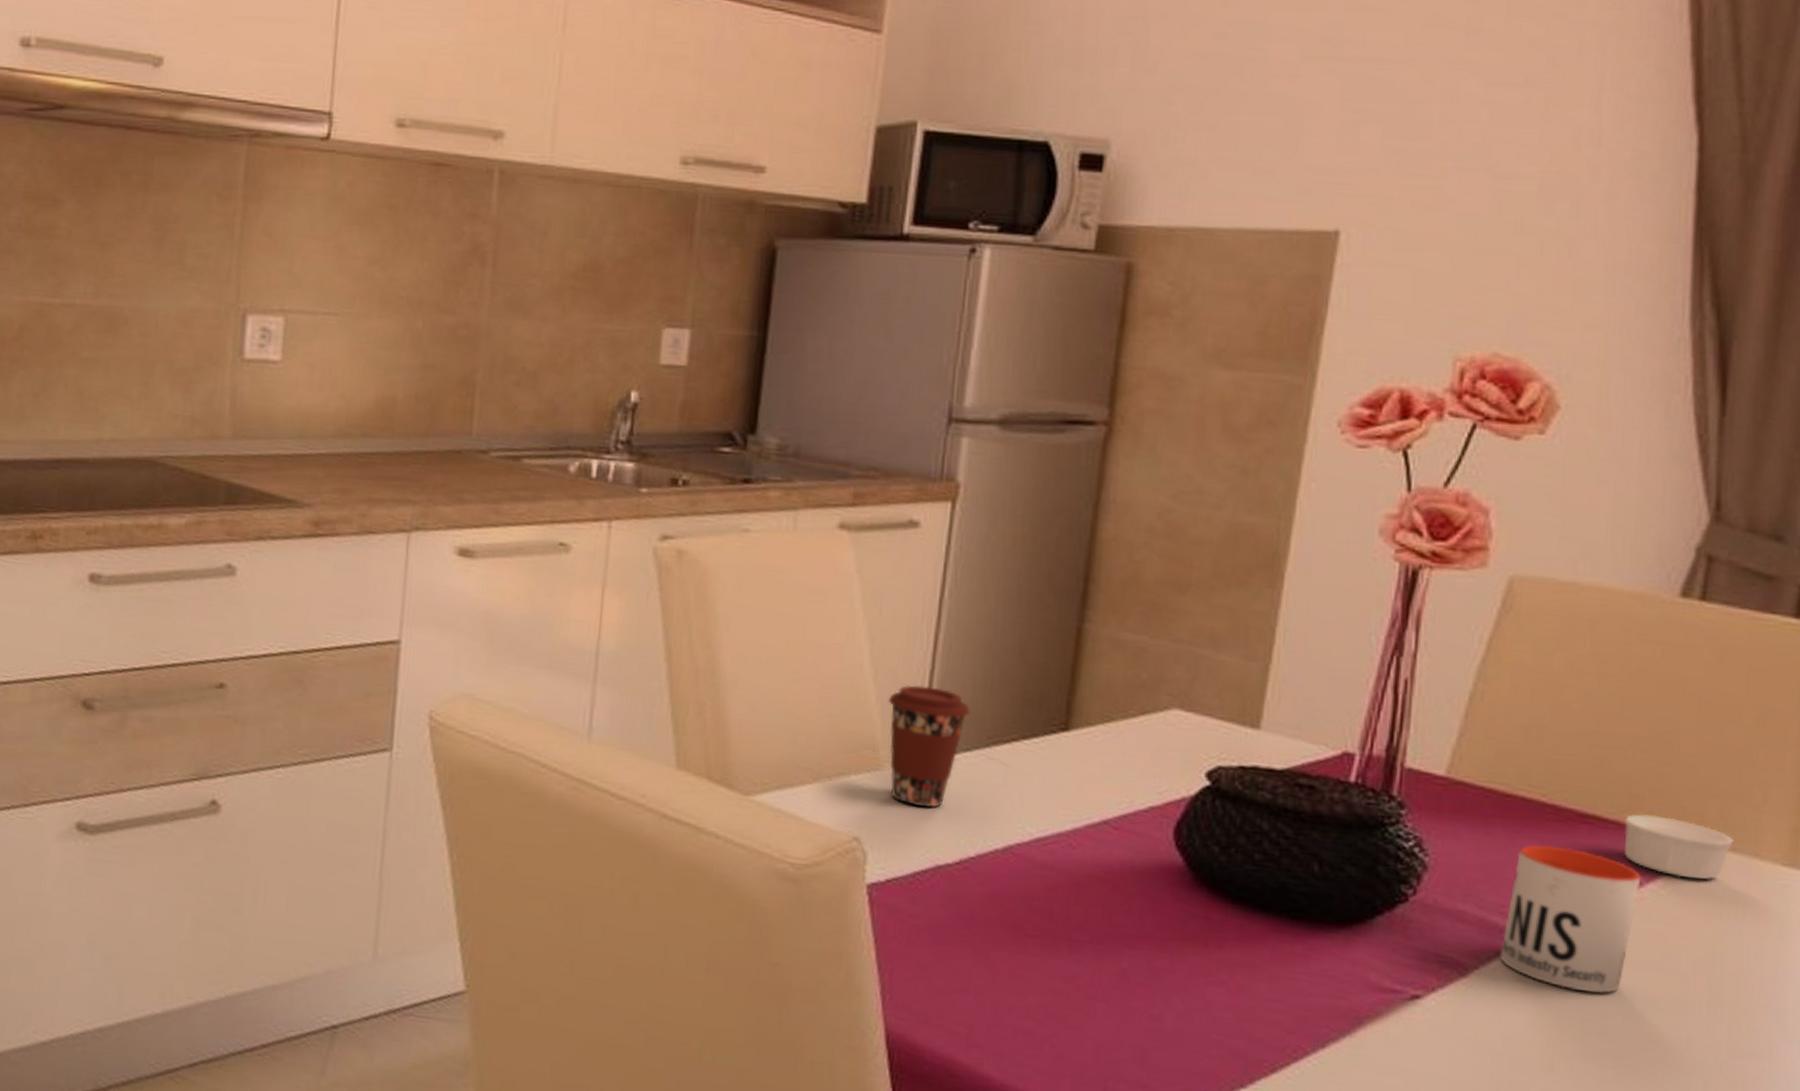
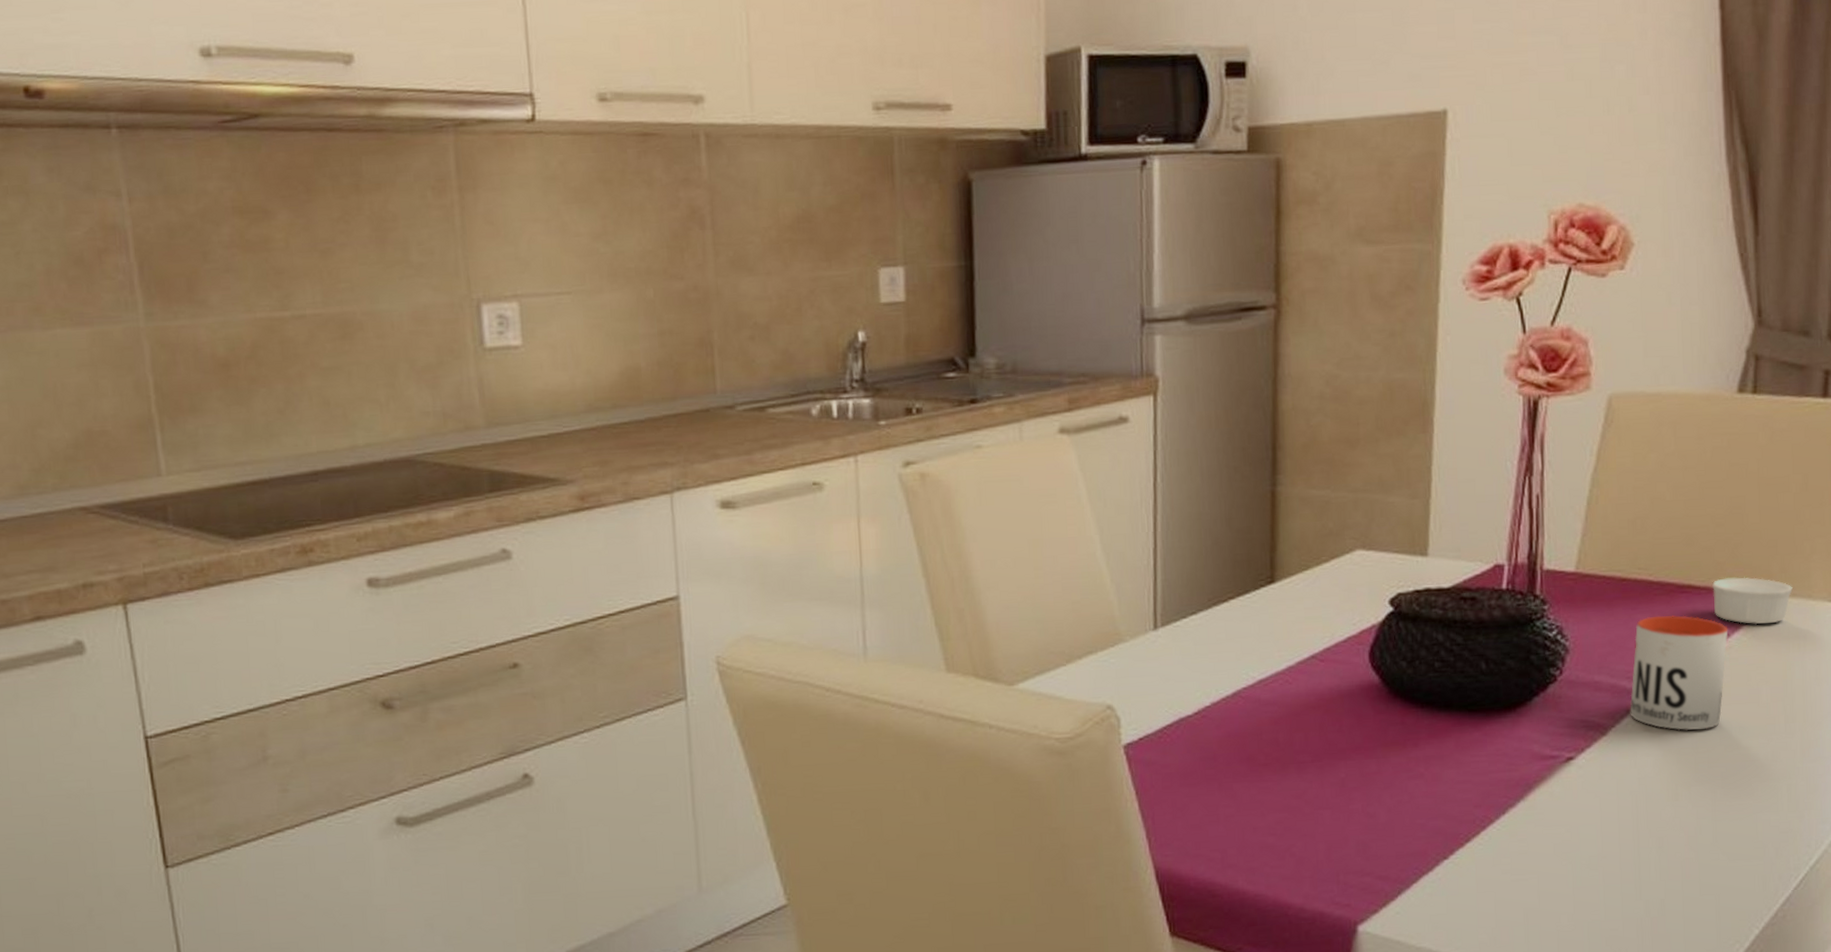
coffee cup: present [888,684,970,807] -> none [1121,562,1191,671]

